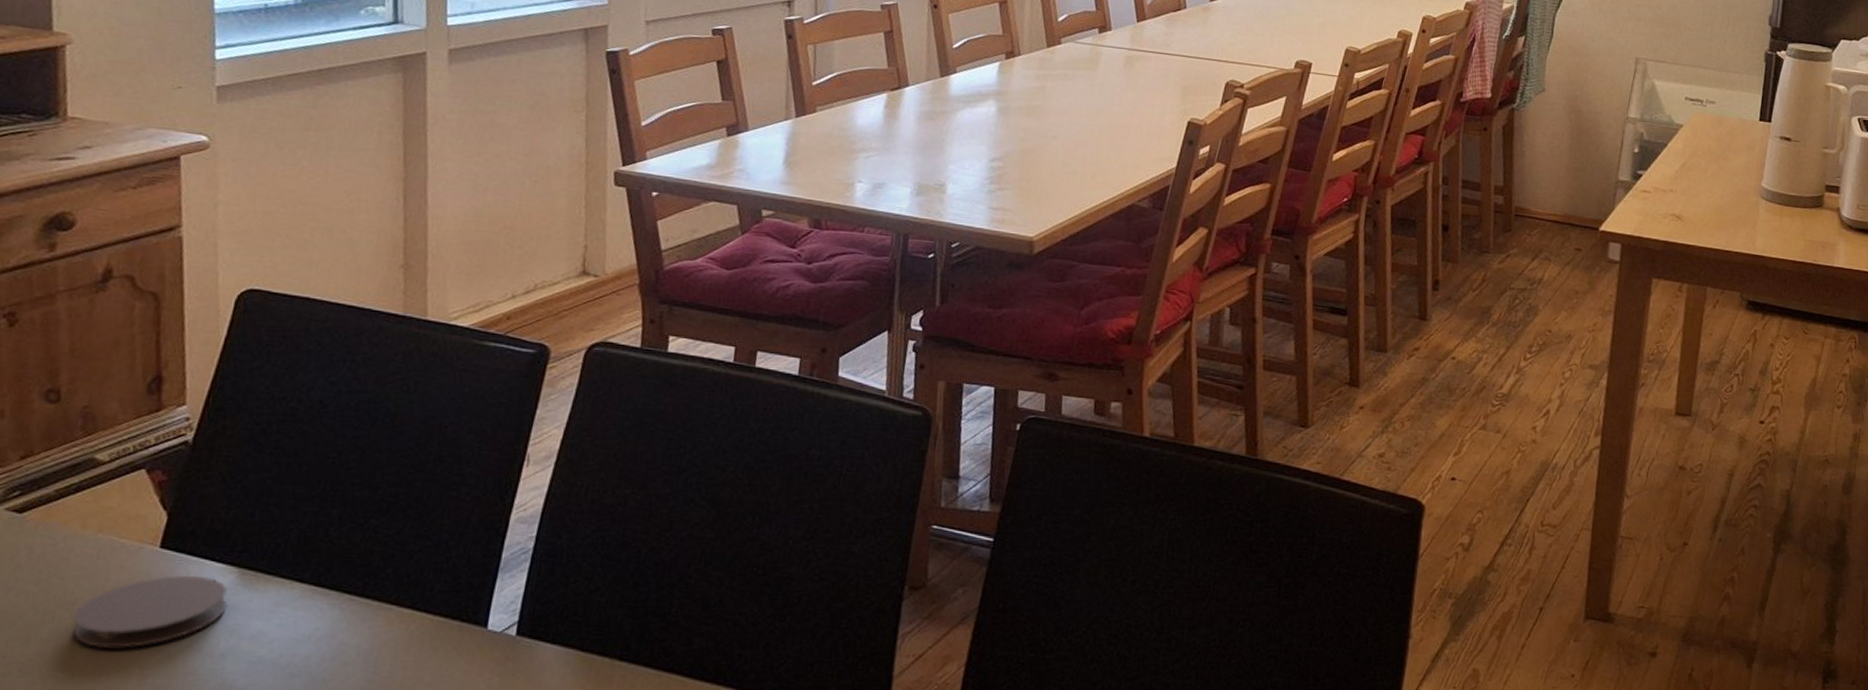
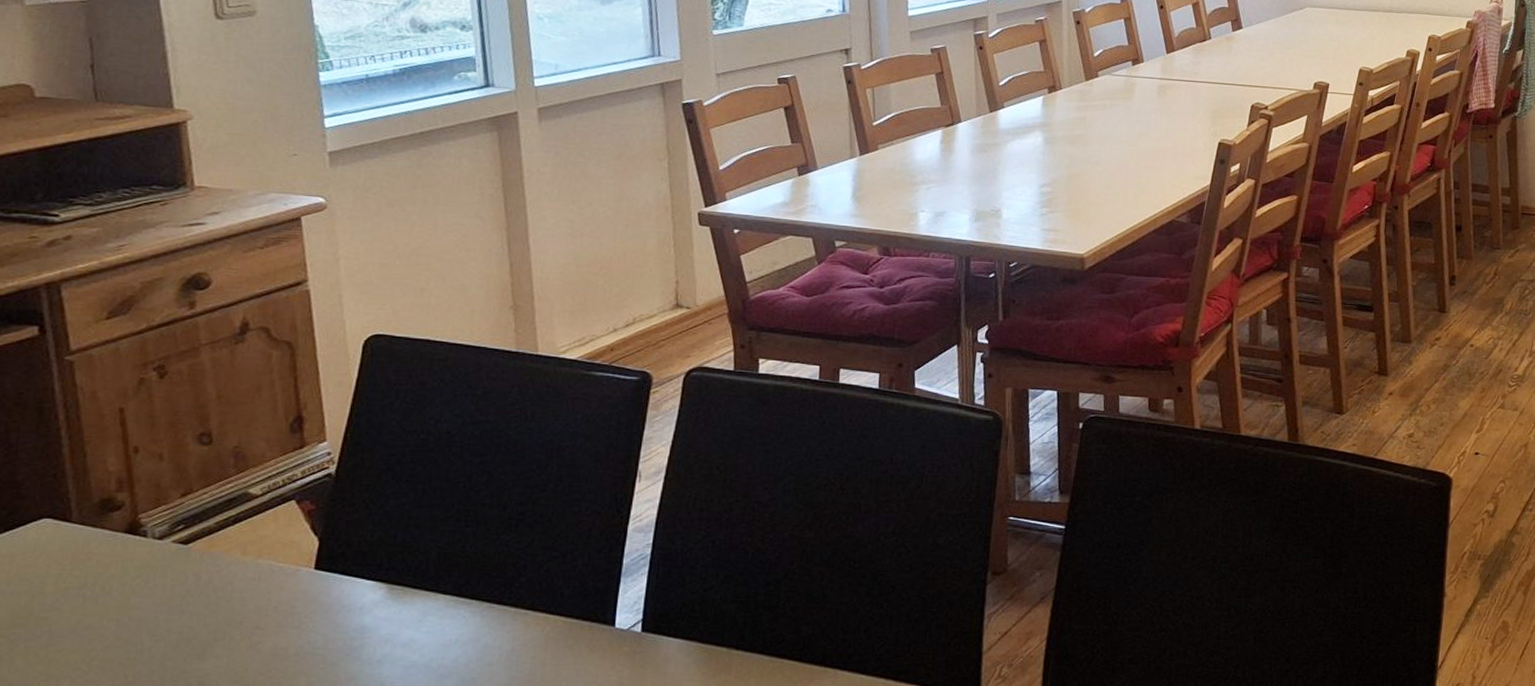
coaster: present [72,575,228,649] -> none [242,593,380,661]

